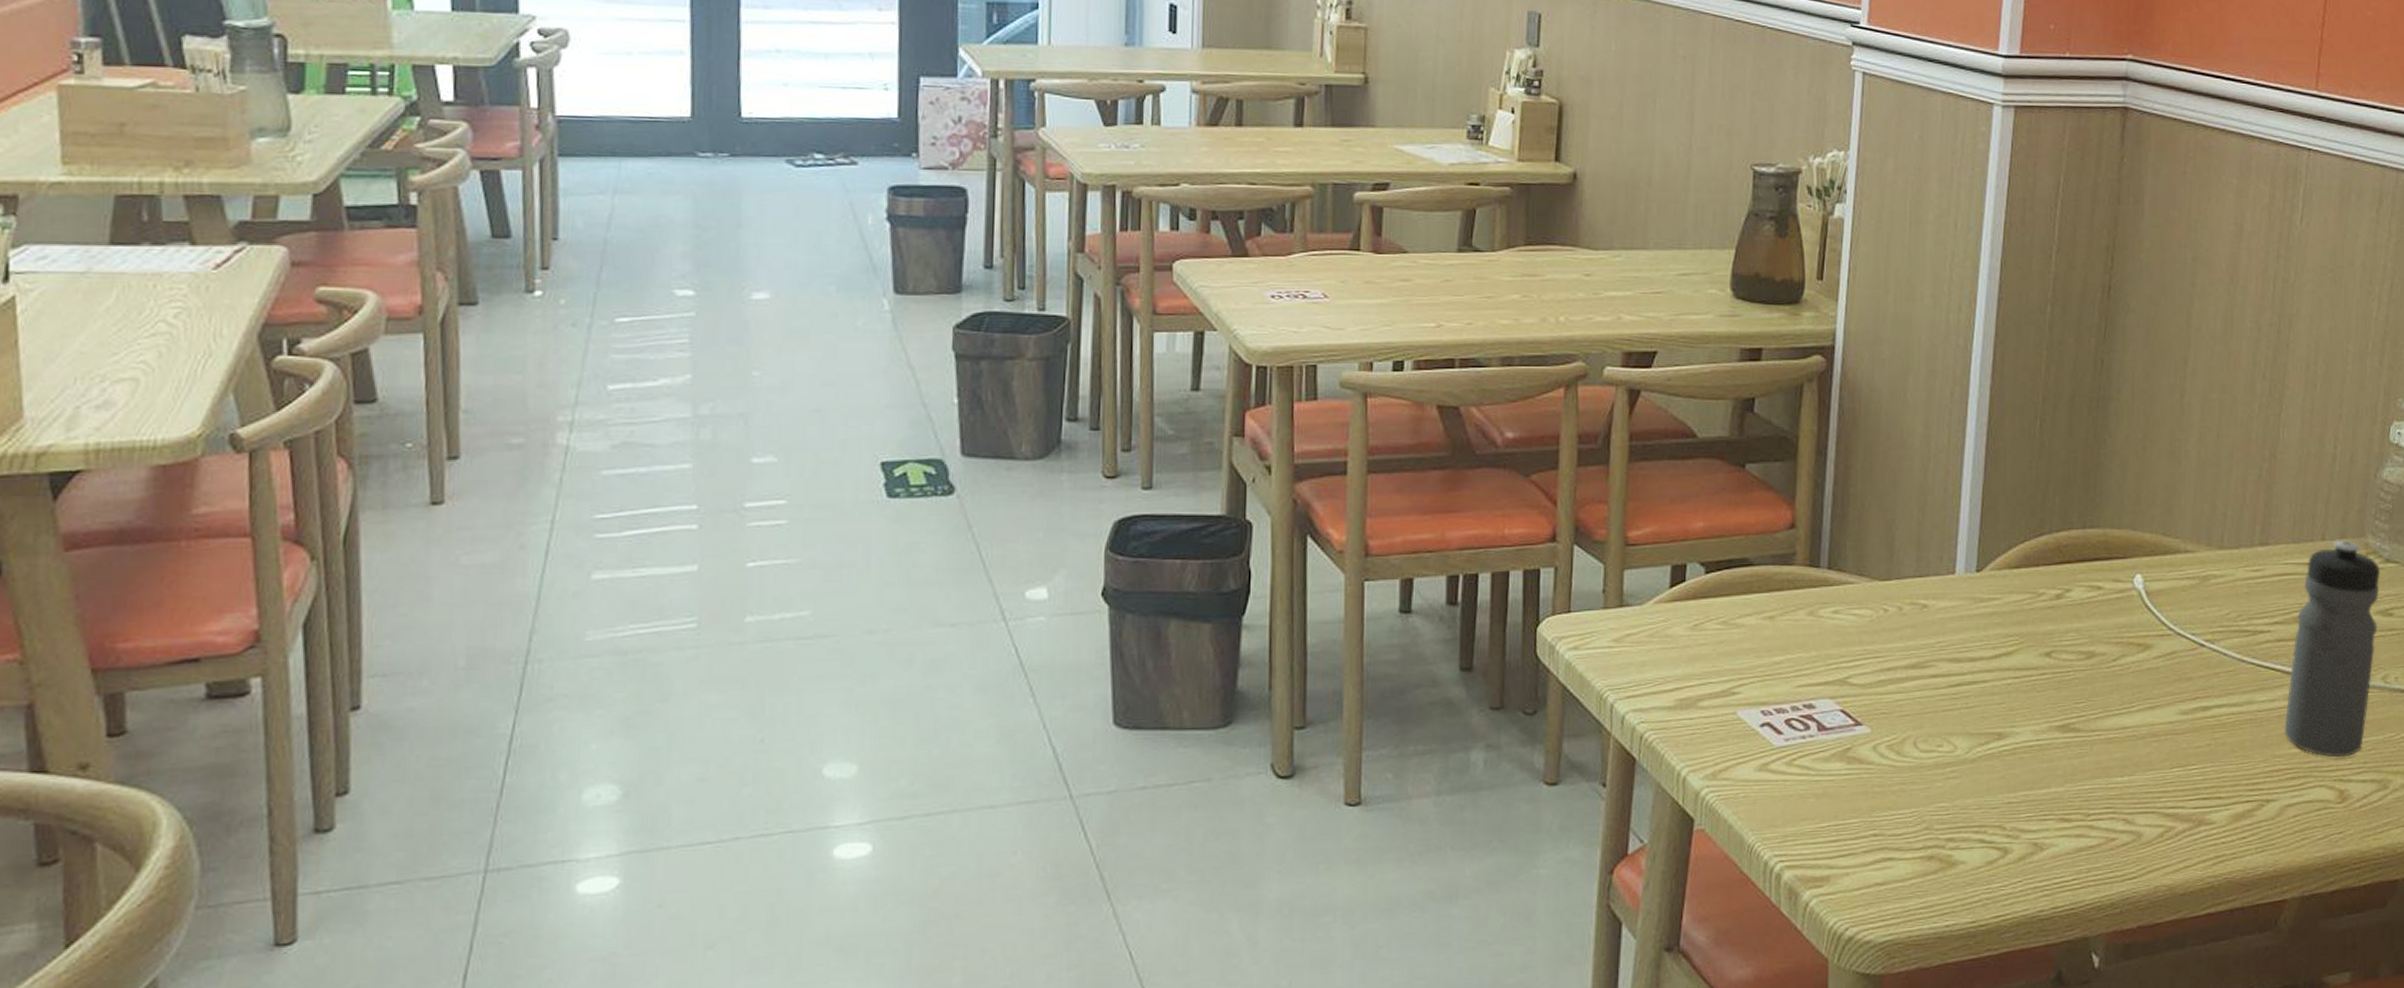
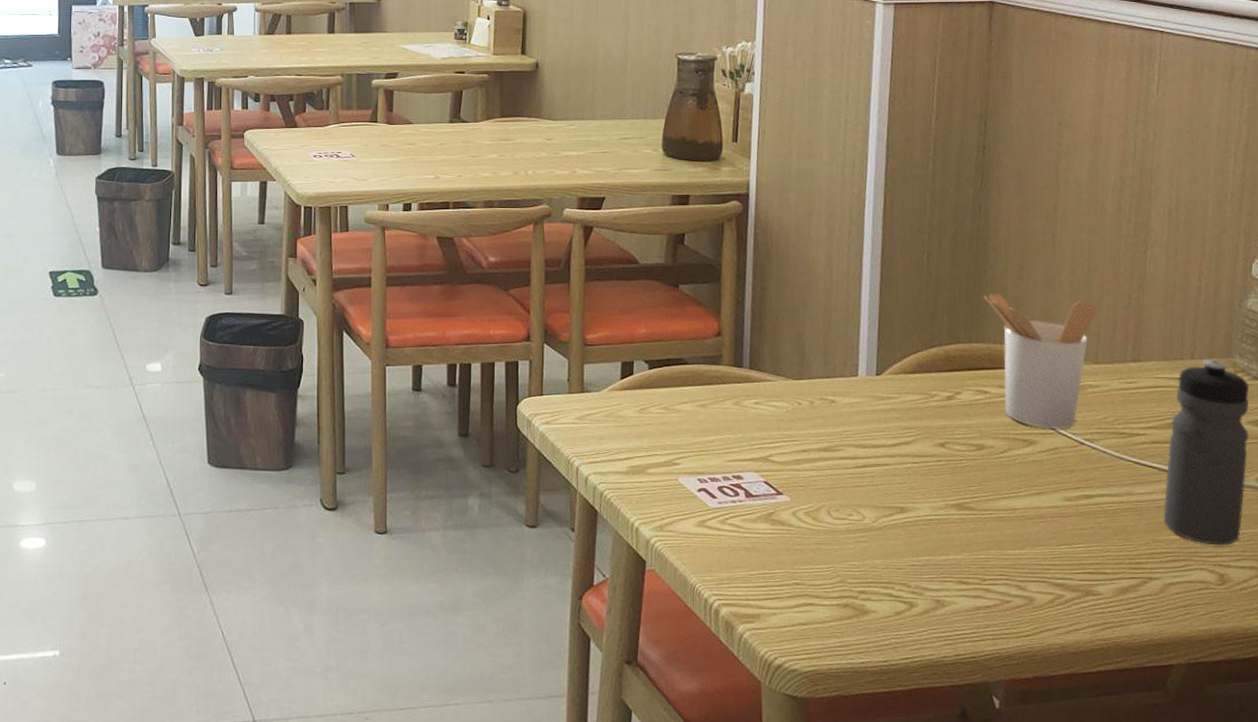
utensil holder: none [2101,468,2225,630] -> present [983,294,1097,430]

